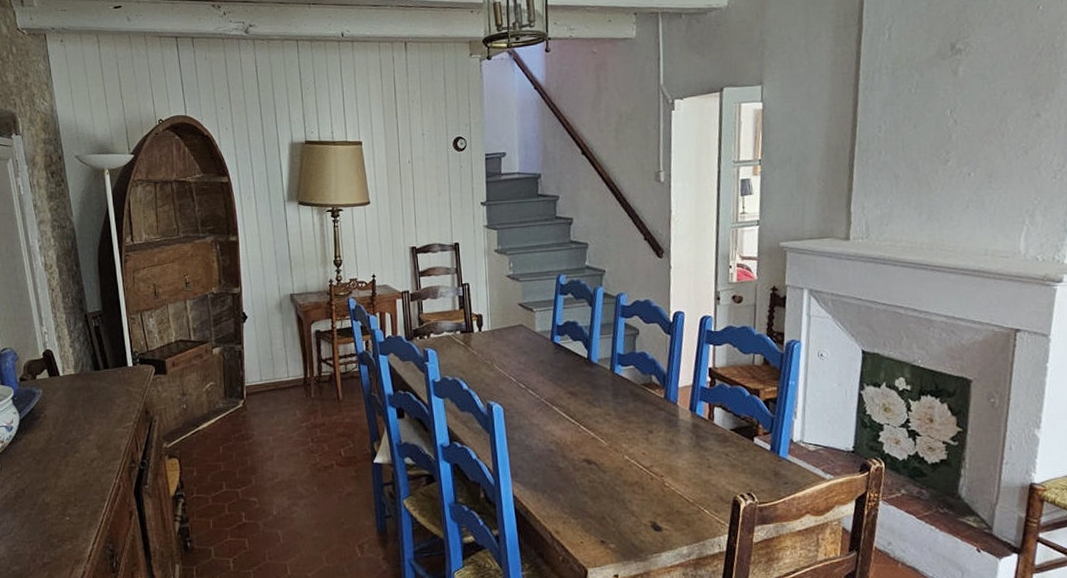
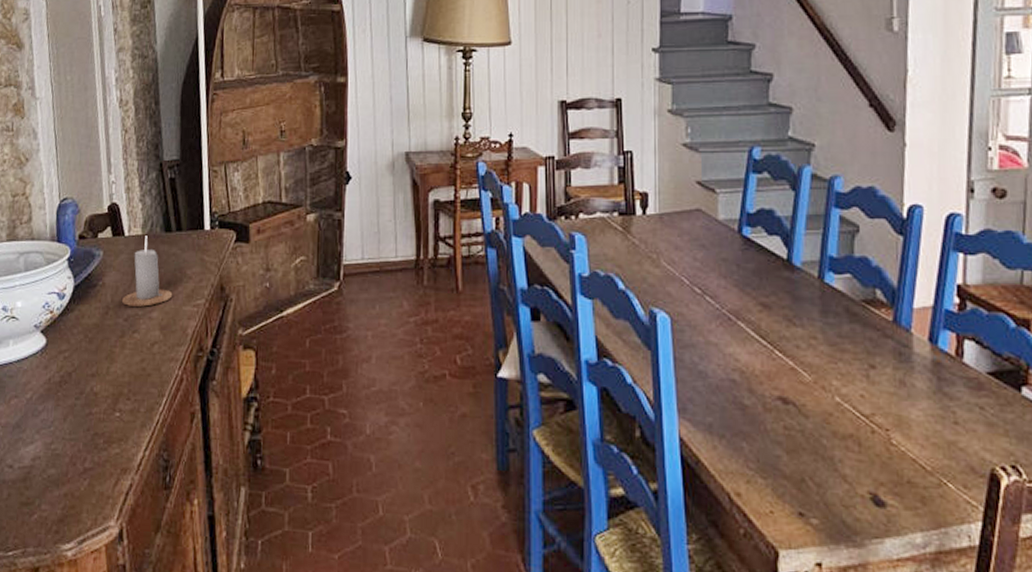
candle: none [62,374,106,432] -> present [121,236,173,307]

